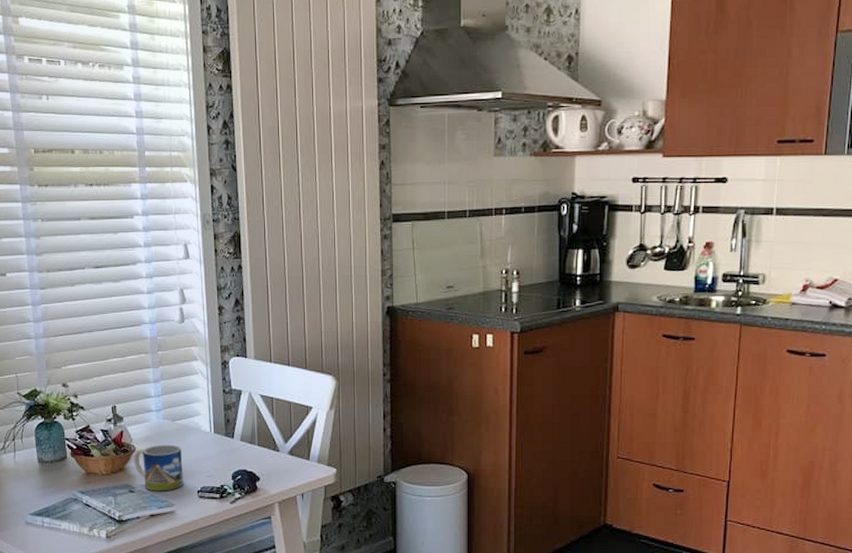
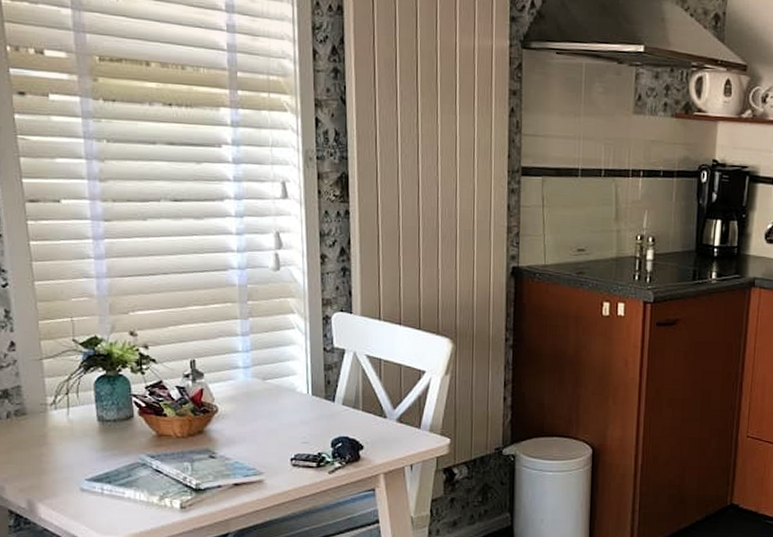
mug: present [133,444,183,492] -> none [215,405,274,458]

